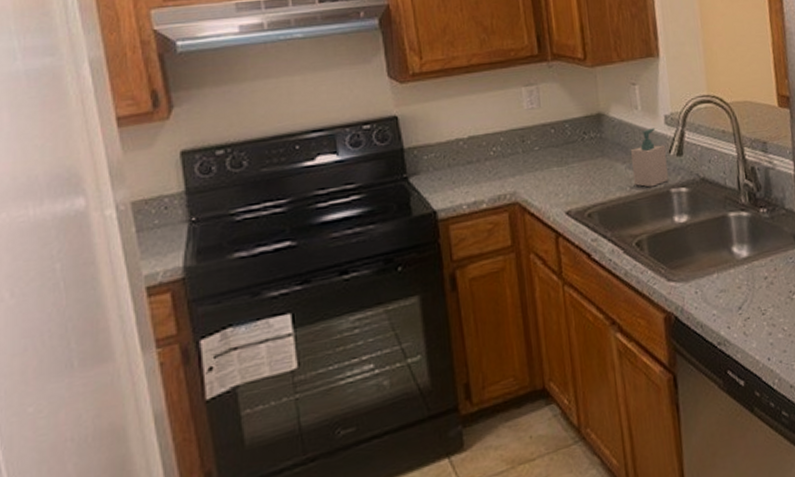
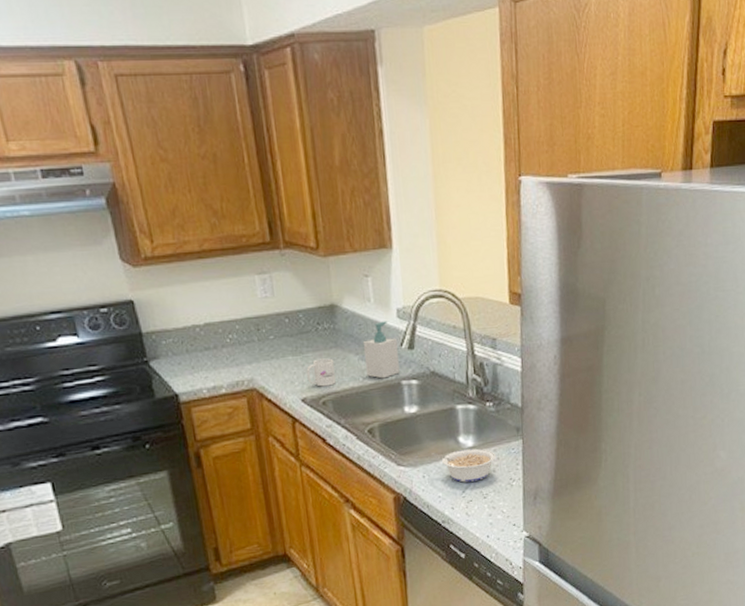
mug: none [571,167,602,198] -> present [306,358,336,387]
legume: none [704,259,774,298] -> present [432,448,497,483]

